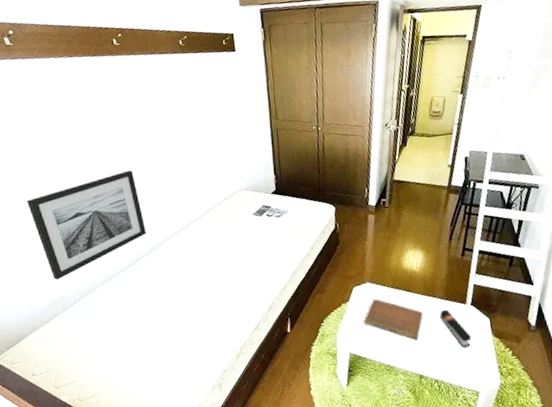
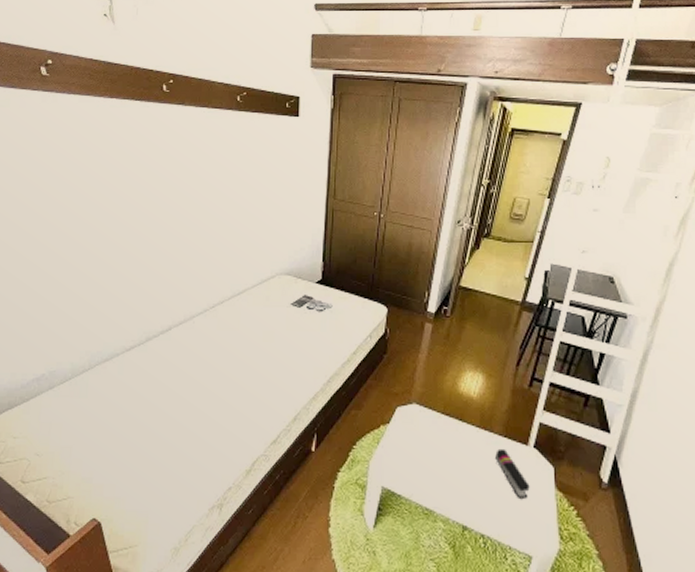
wall art: present [26,170,147,281] -> none [30,233,164,352]
notebook: present [364,299,423,341] -> none [404,424,476,482]

